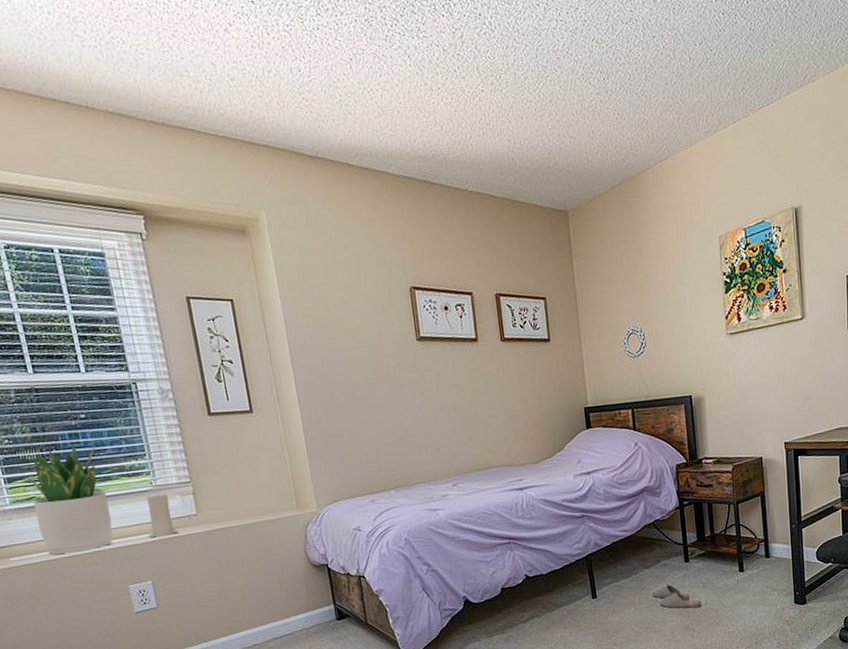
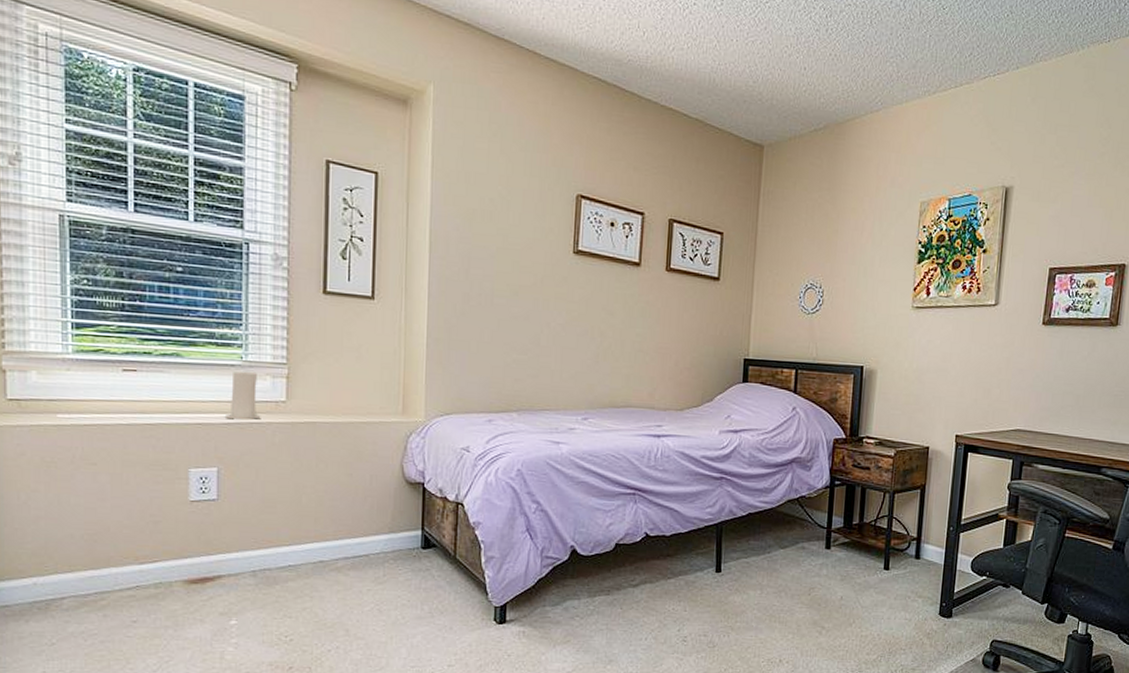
planter: present [23,442,113,555] -> none [95,296,188,422]
slippers: present [652,584,702,609] -> none [783,571,837,602]

